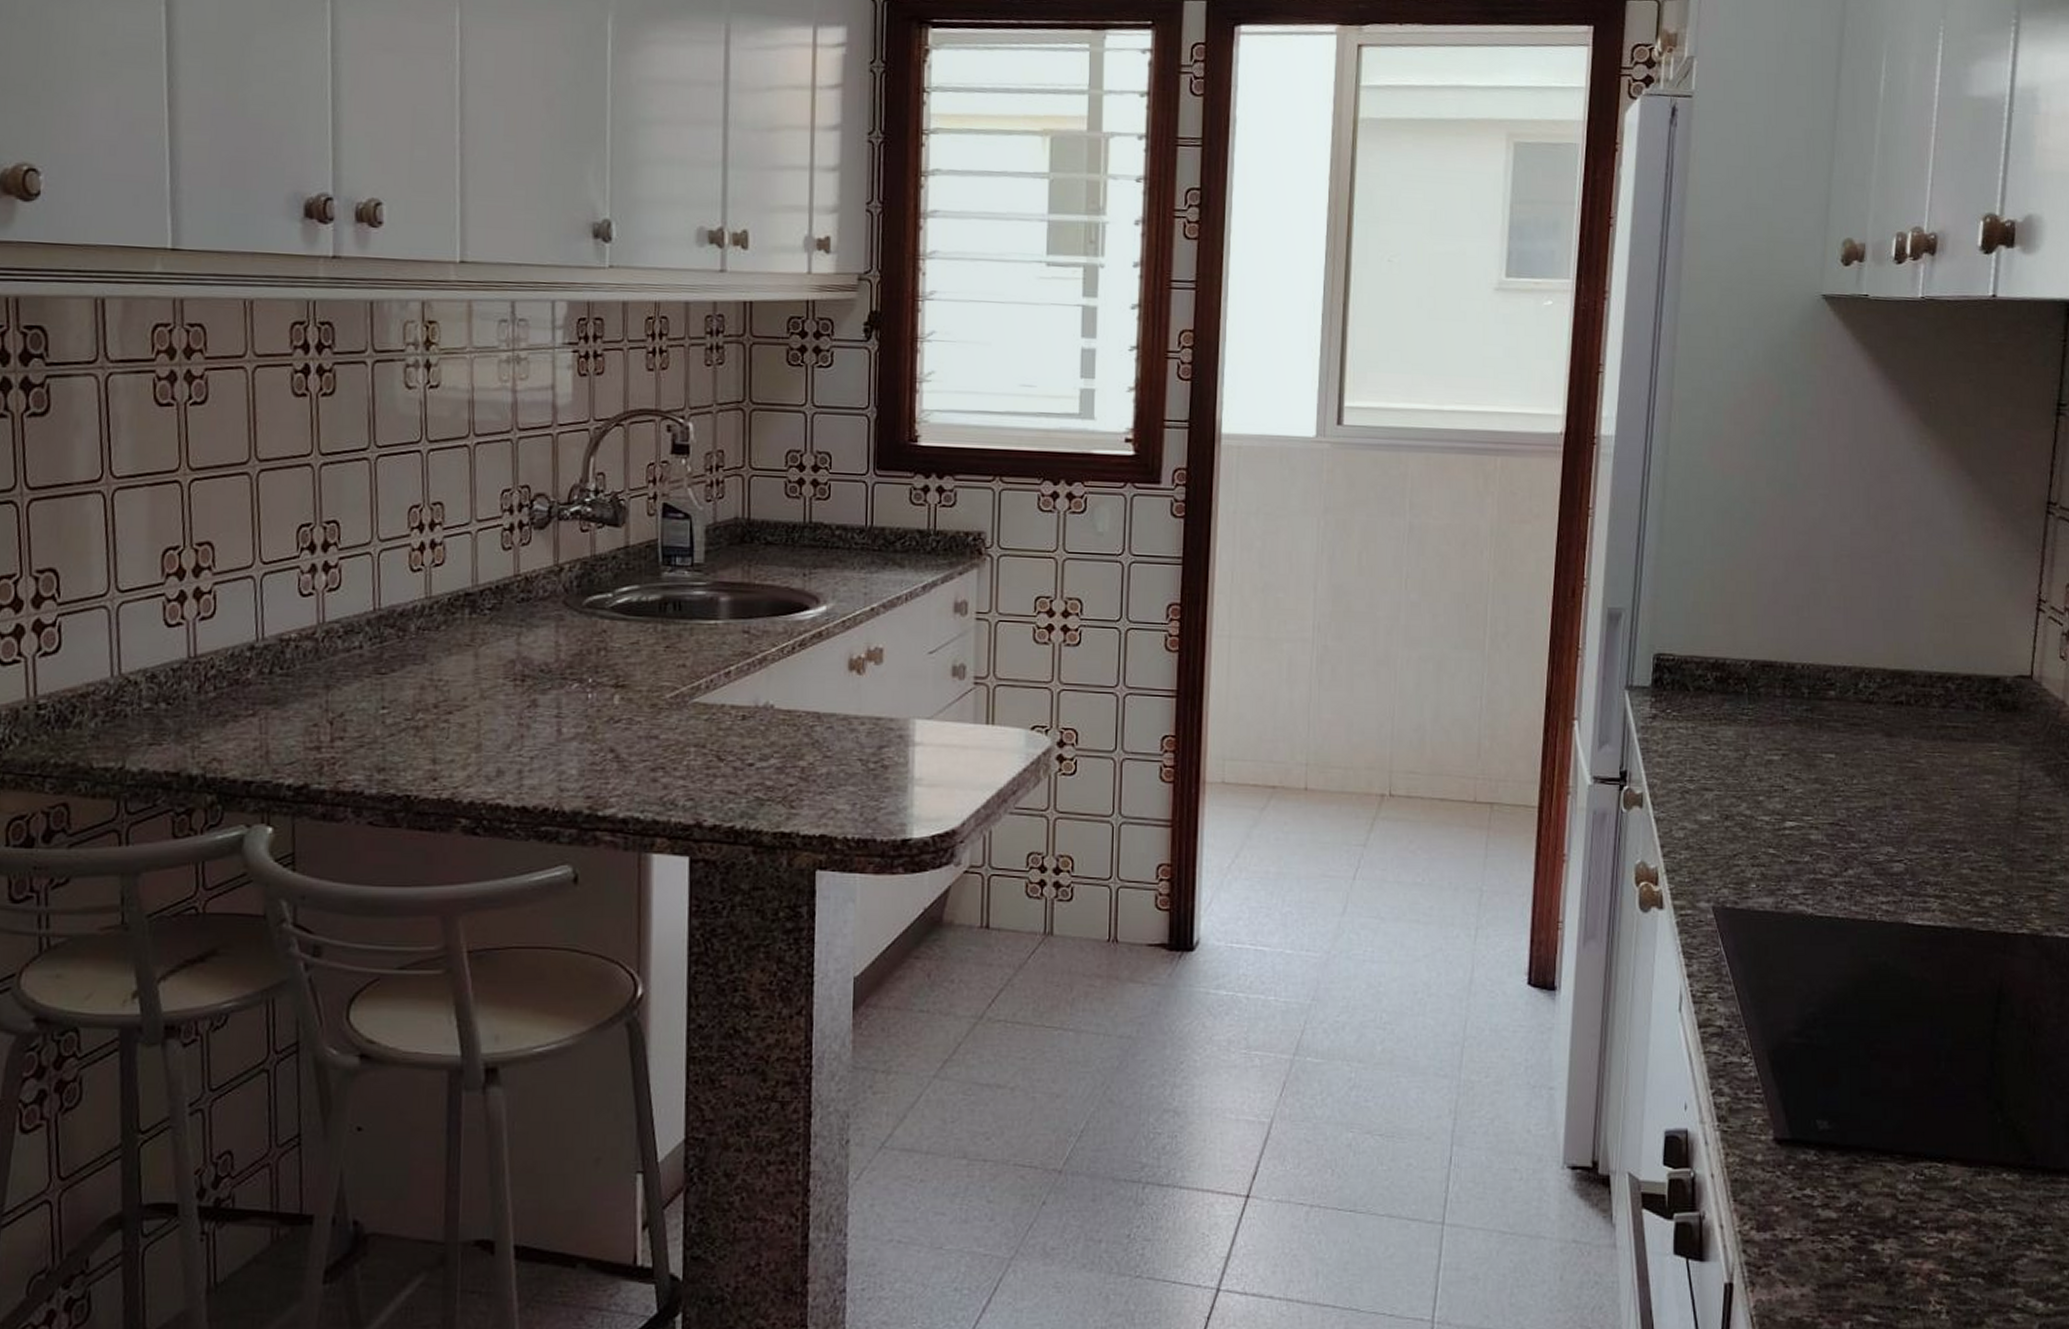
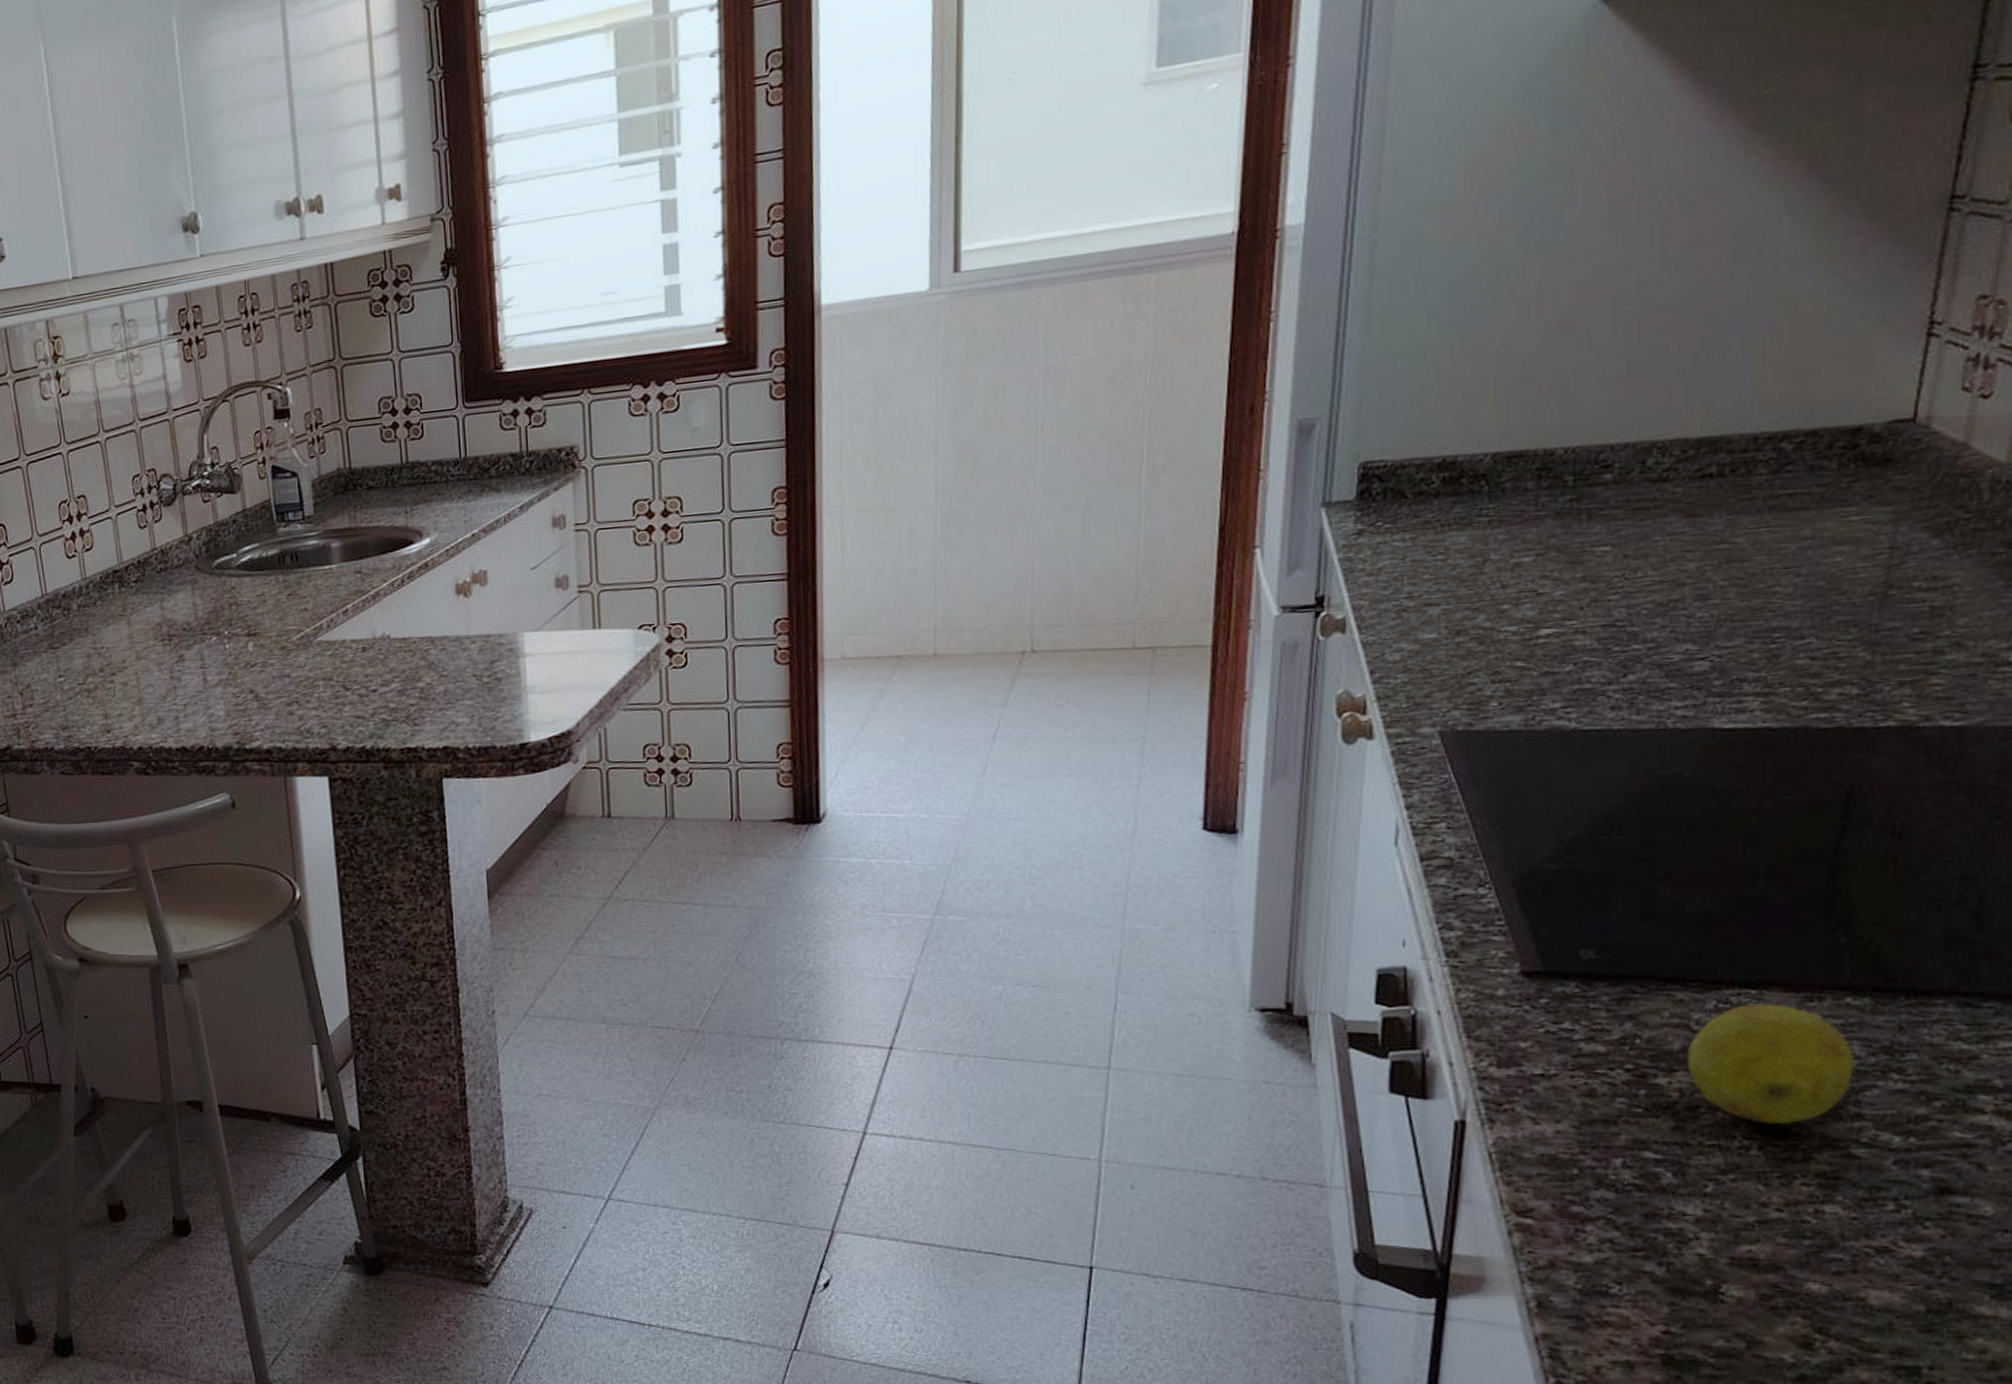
fruit: none [1895,1175,2010,1291] -> present [1686,1002,1854,1125]

